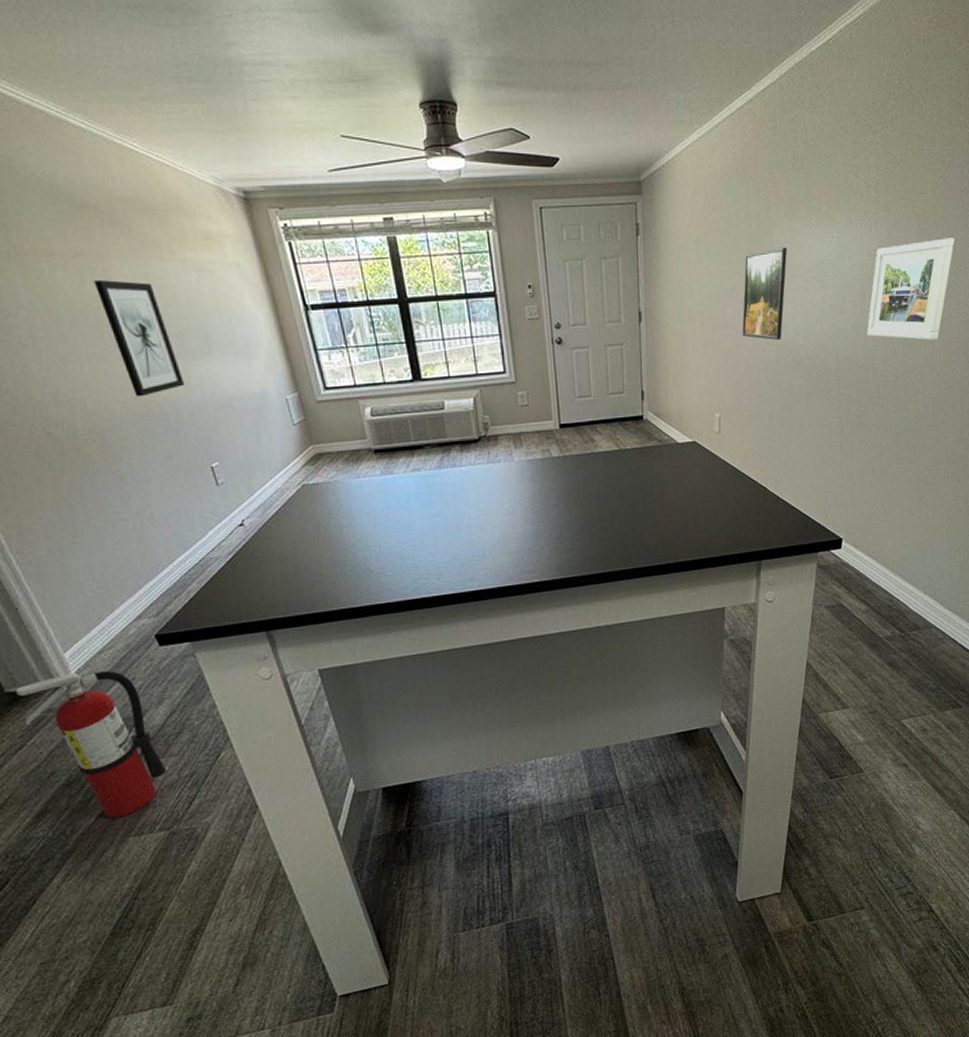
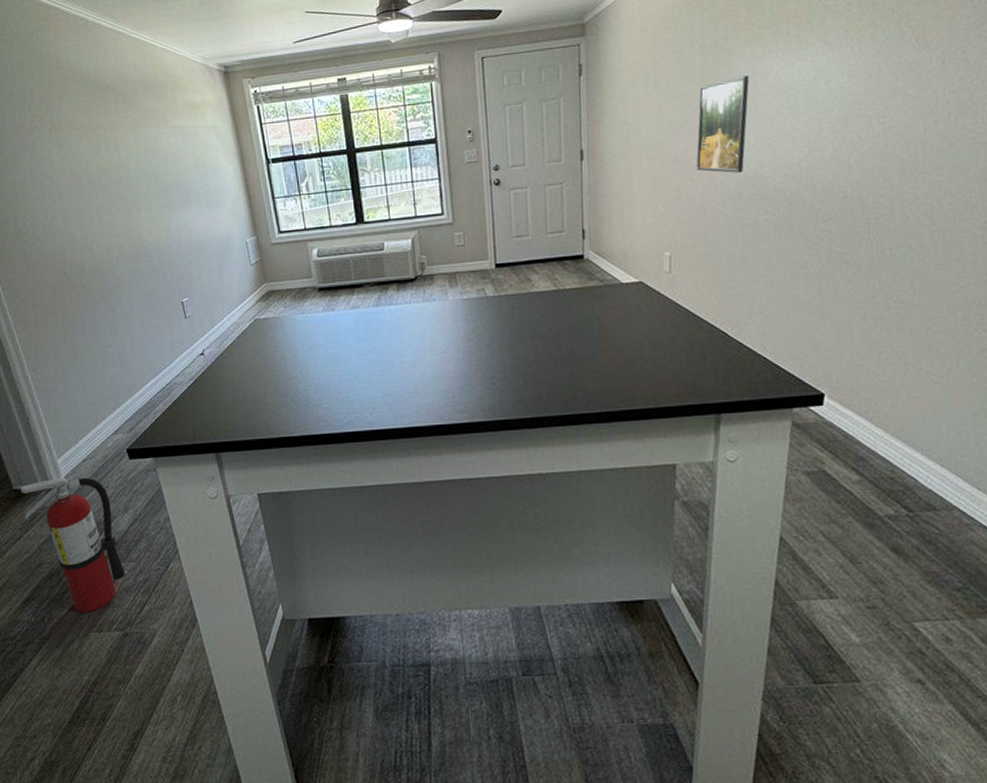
wall art: present [94,280,184,397] -> none [107,146,166,242]
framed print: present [867,238,955,341] -> none [851,49,967,167]

